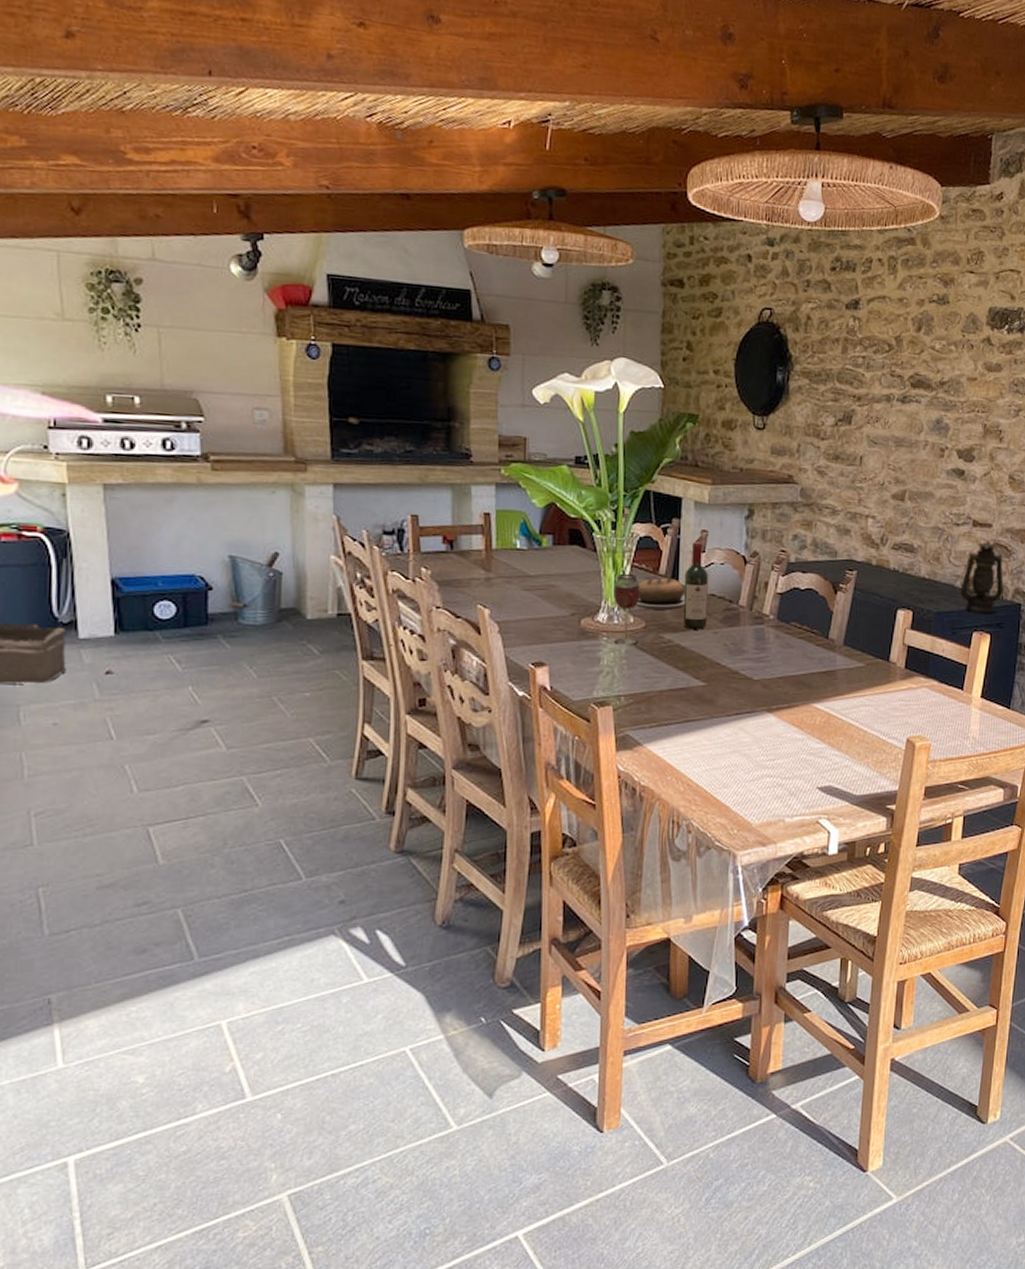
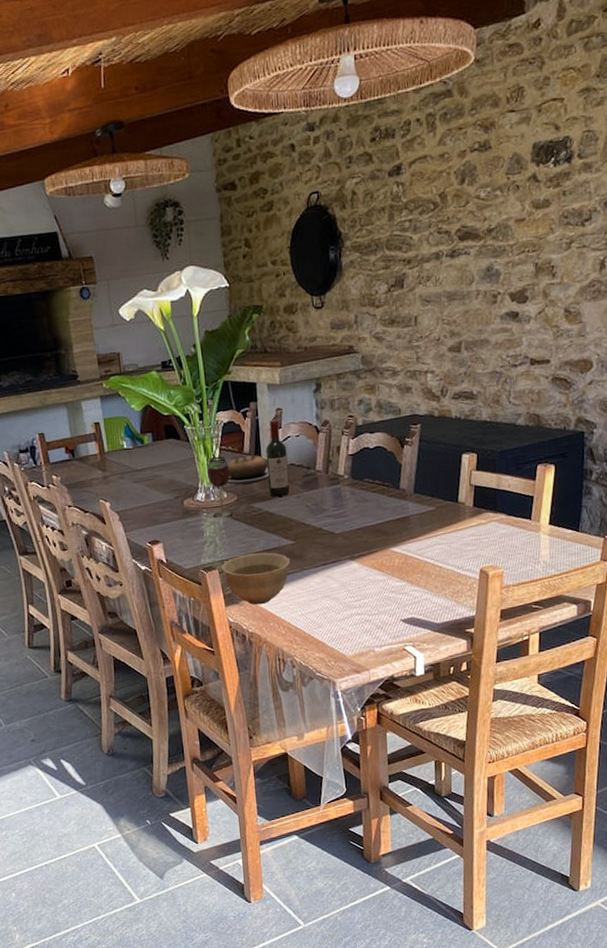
bowl: none [615,691,700,754] -> present [220,552,291,605]
lantern: present [960,542,1004,614] -> none [522,378,565,447]

